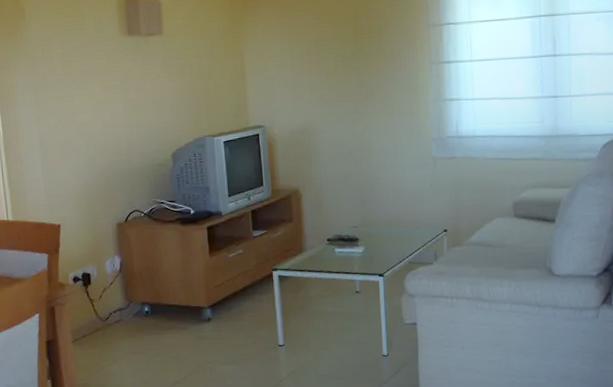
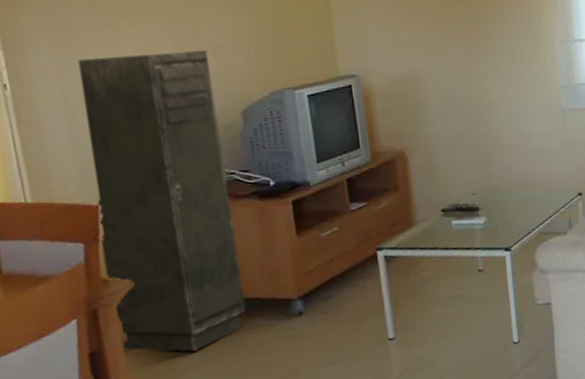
storage cabinet: none [52,104,167,345] -> present [77,51,246,352]

